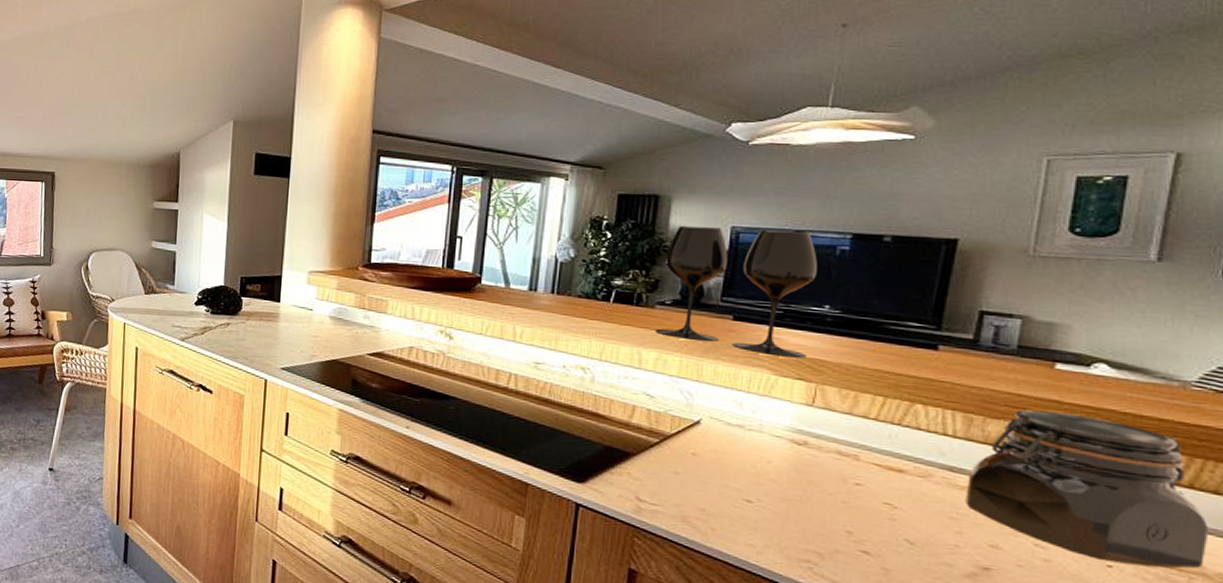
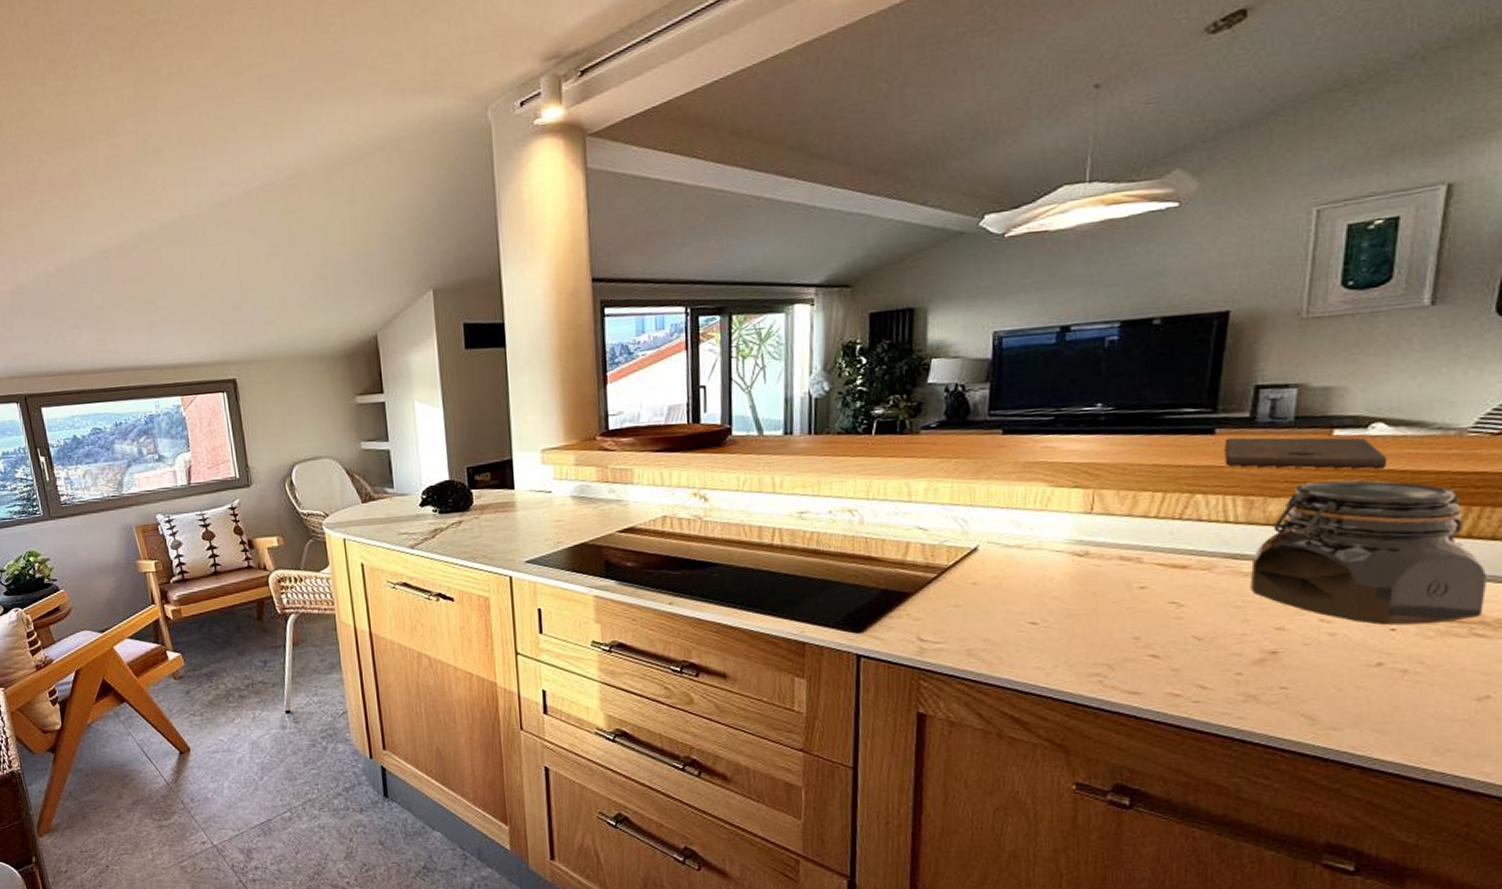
wine glass: present [656,226,817,359] -> none [923,325,1086,467]
cutting board: none [946,355,1109,407] -> present [1224,437,1388,469]

